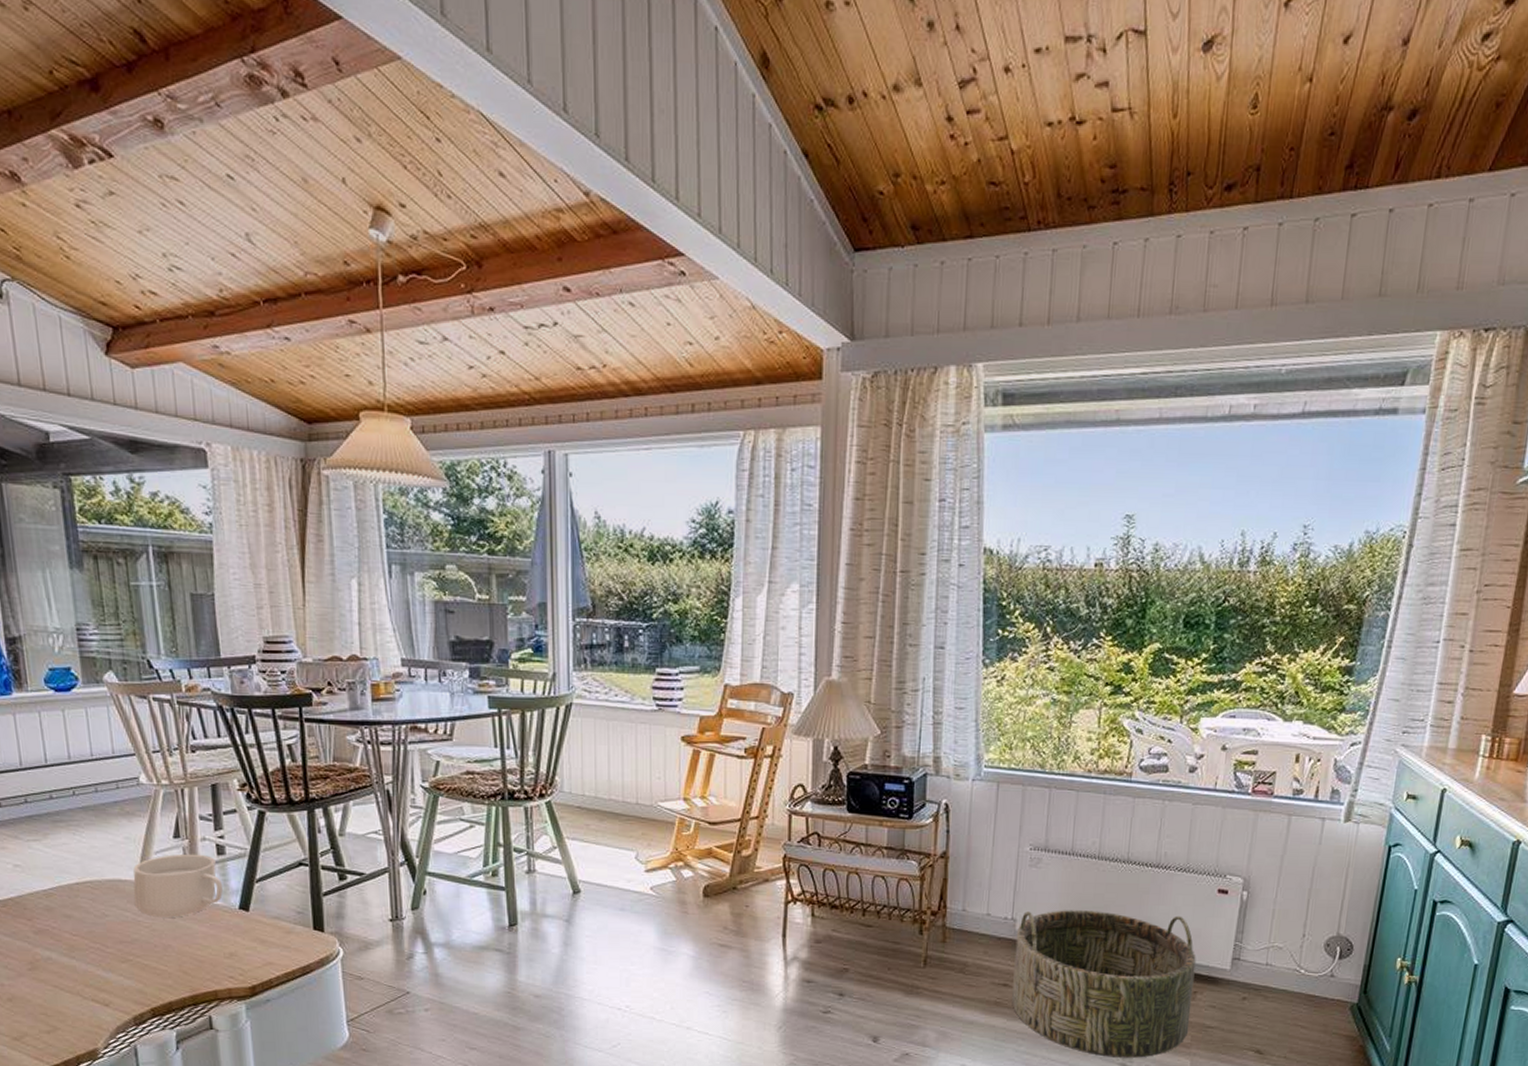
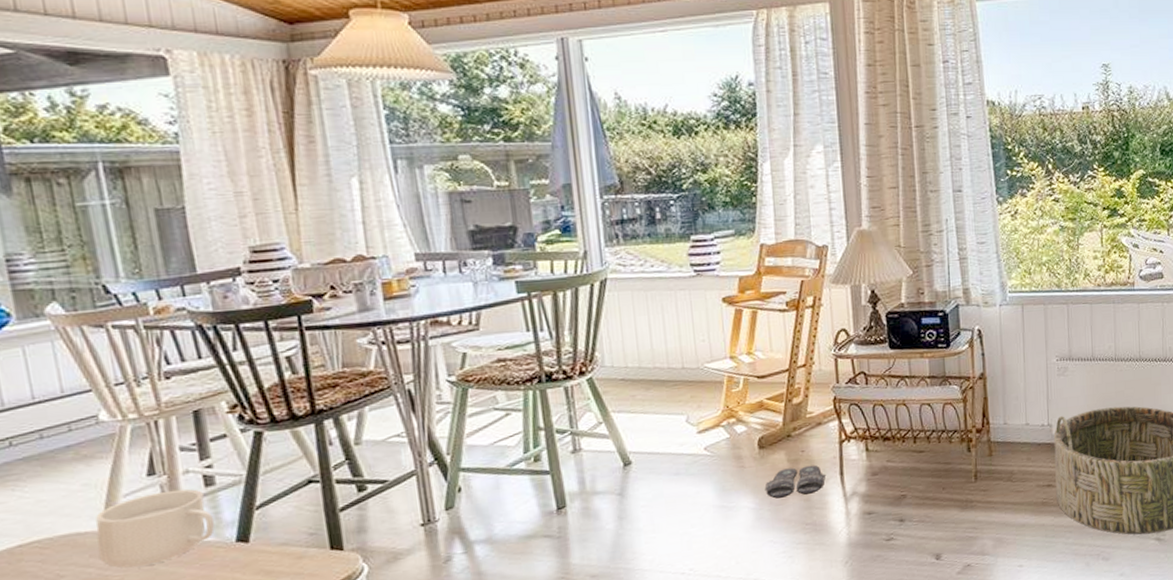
slippers: none [707,921,769,951] -> present [765,465,827,499]

